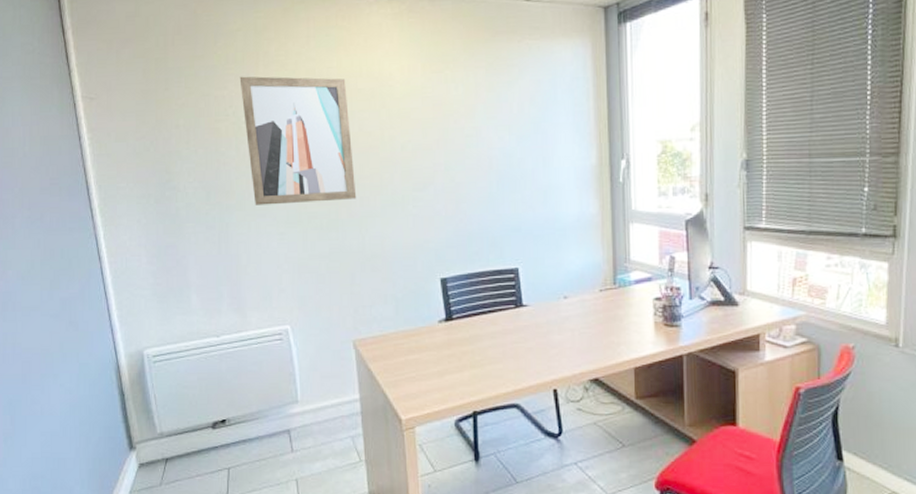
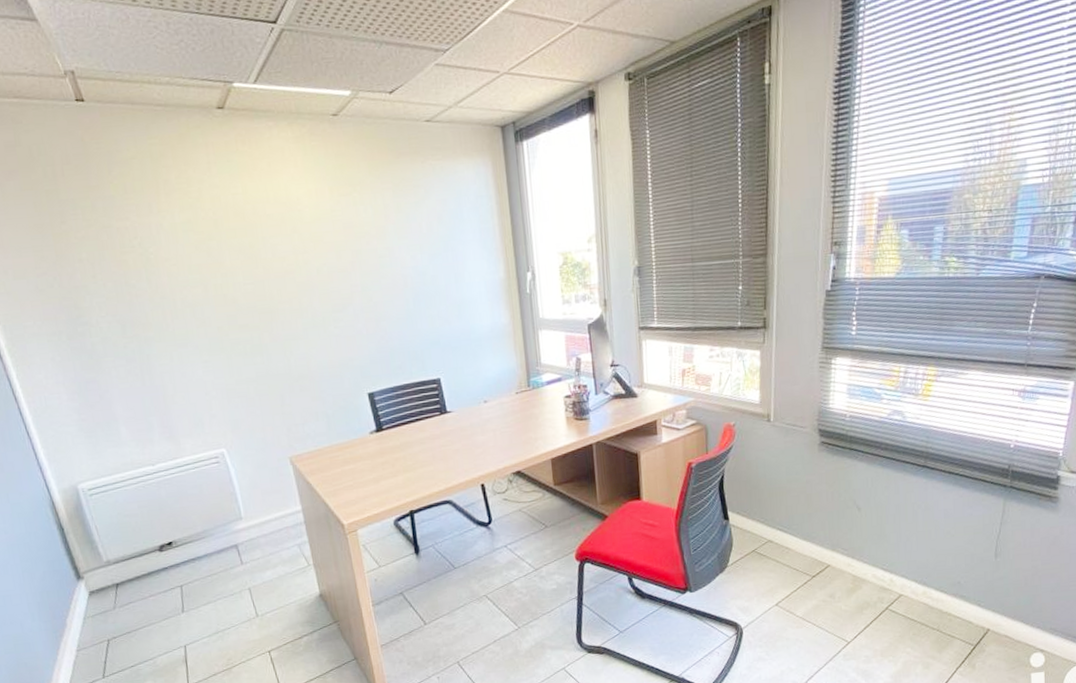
wall art: present [239,76,357,205] -> none [141,204,278,336]

